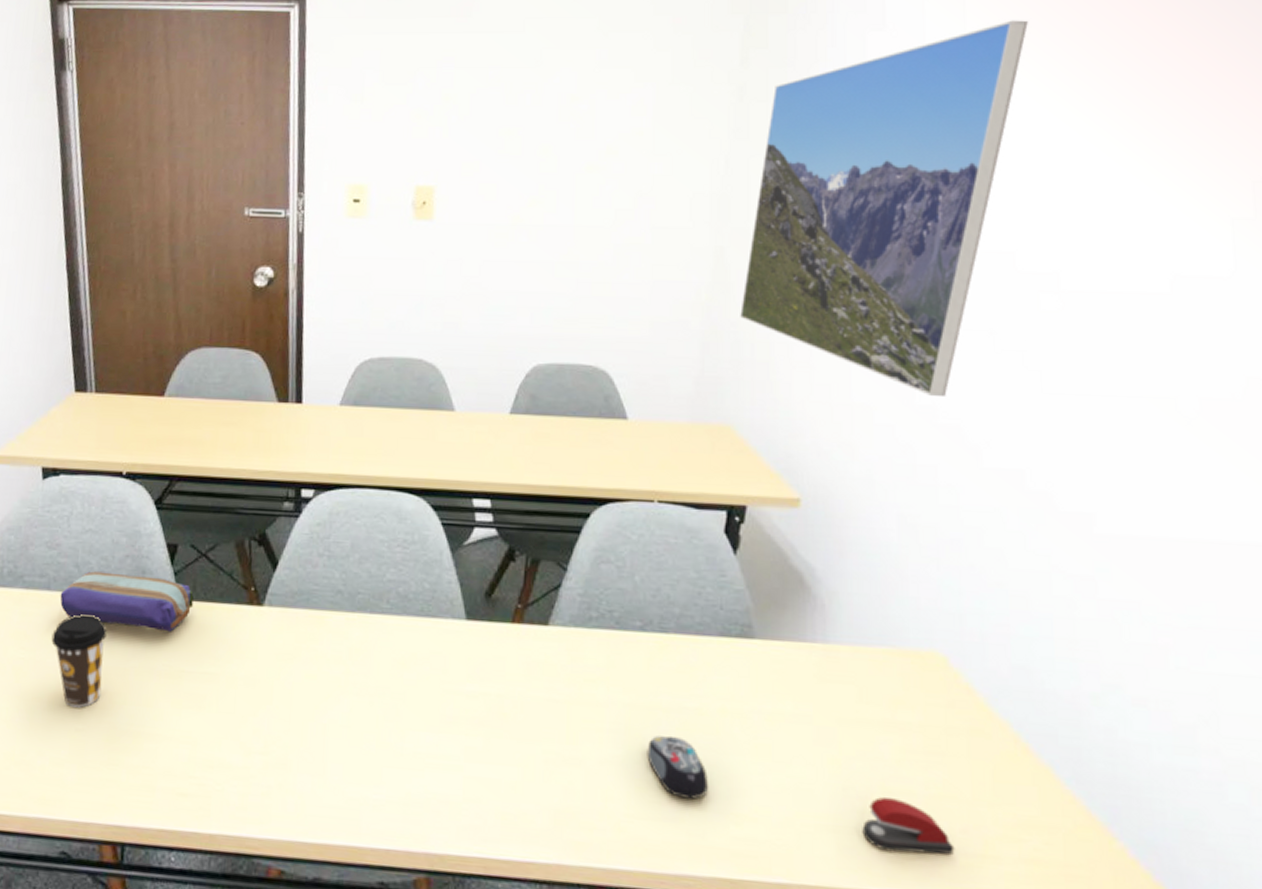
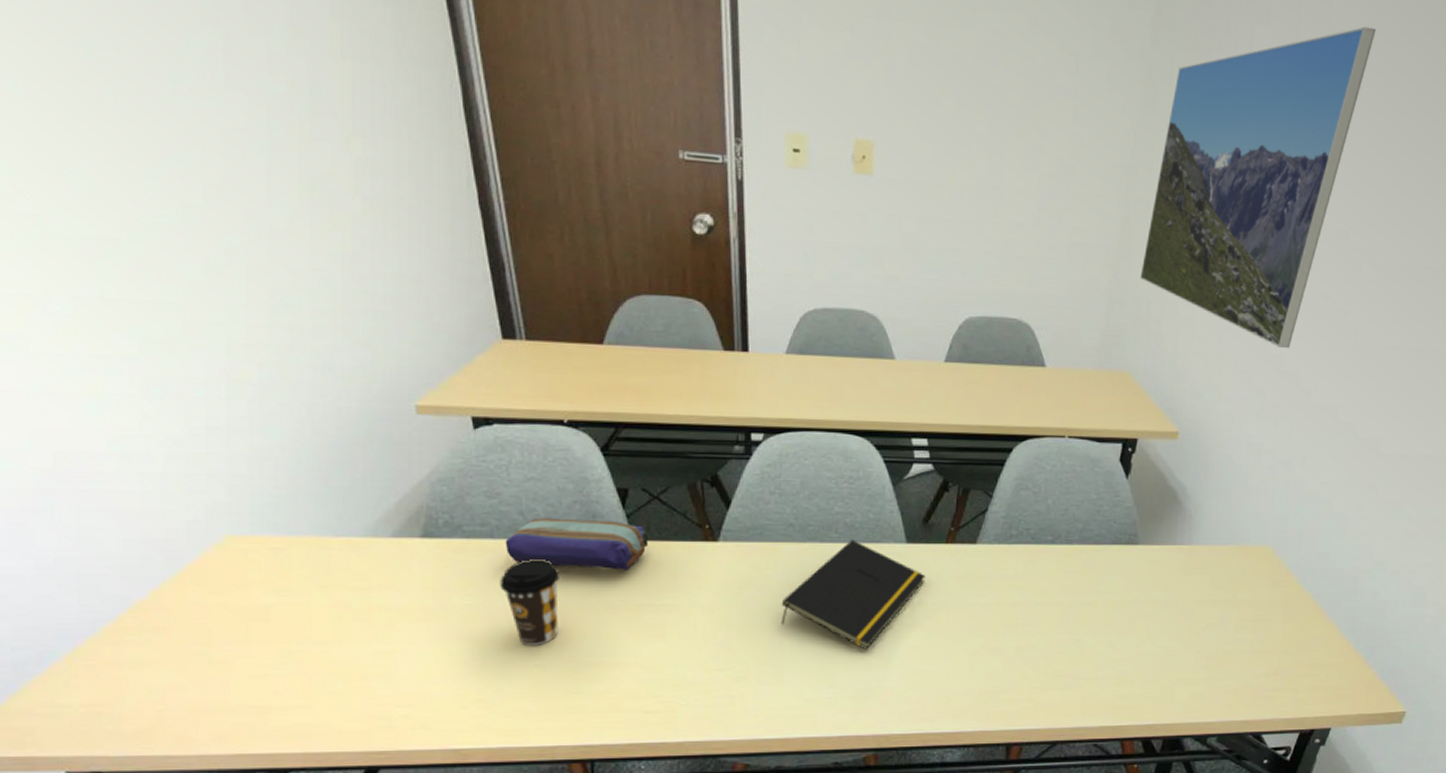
notepad: none [325,612,488,745] -> present [781,540,926,650]
computer mouse: present [647,735,708,800] -> none [1053,624,1099,671]
stapler: present [862,797,955,855] -> none [1207,656,1269,693]

